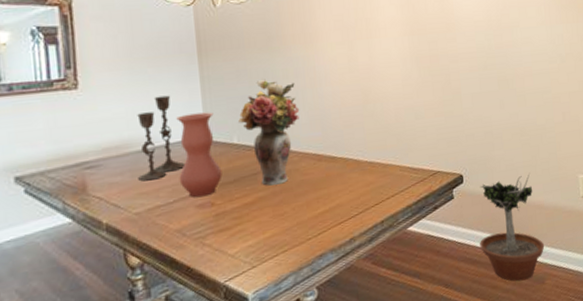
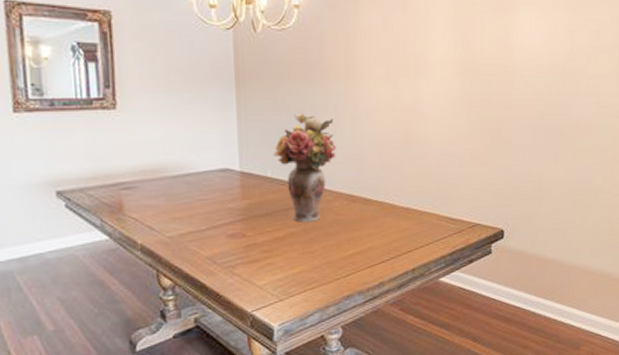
candlestick: present [137,95,186,182] -> none [172,122,219,207]
vase: present [176,112,222,198] -> none [211,142,255,228]
potted tree: present [479,173,545,281] -> none [514,235,585,344]

